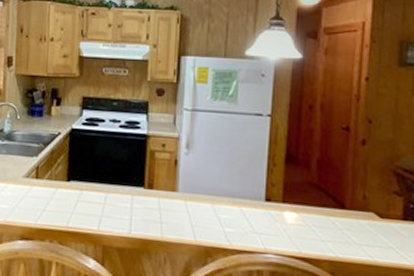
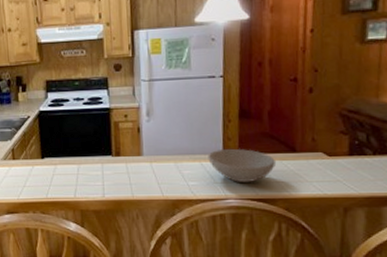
bowl: none [248,195,323,238] -> present [208,148,277,183]

